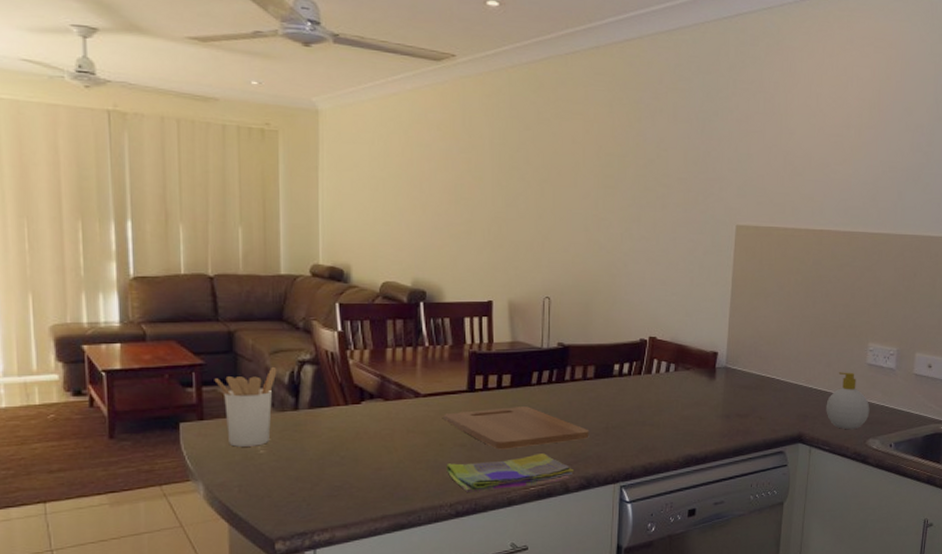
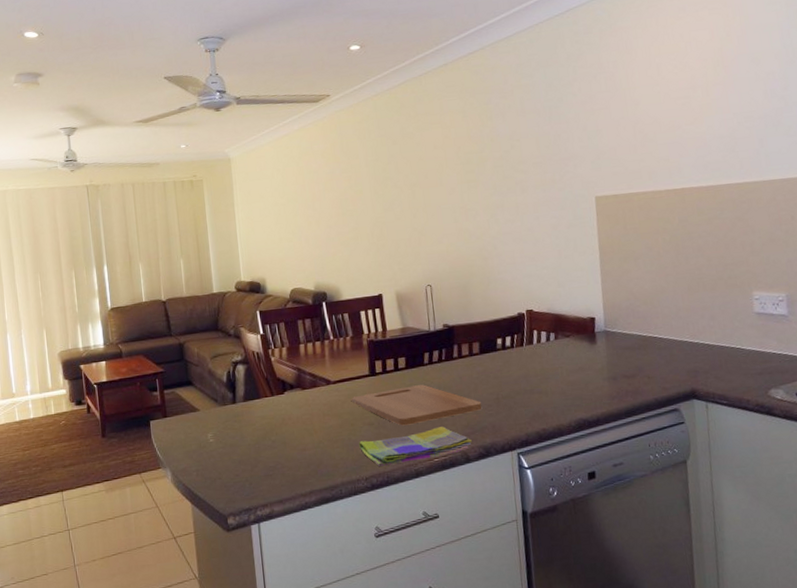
utensil holder: present [214,368,277,447] -> none [172,369,218,438]
soap bottle: present [826,372,870,430] -> none [716,323,767,382]

